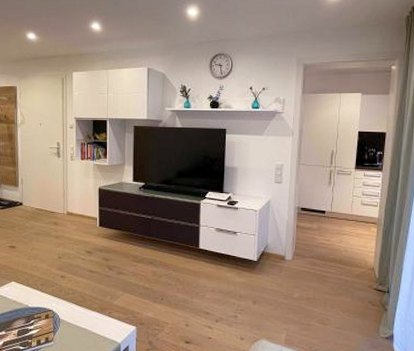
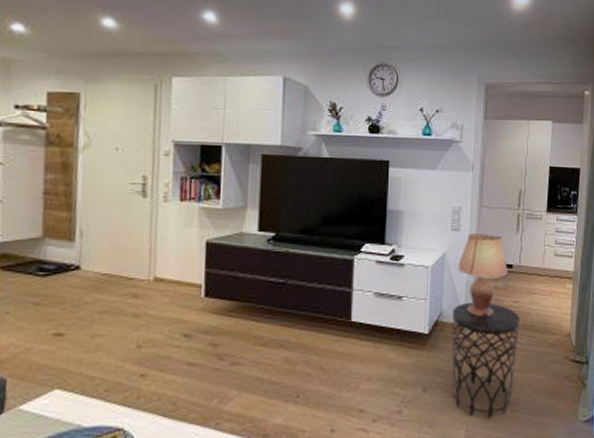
side table: none [275,238,331,328] -> present [452,302,520,418]
lamp: none [280,185,321,251] -> present [457,232,508,317]

